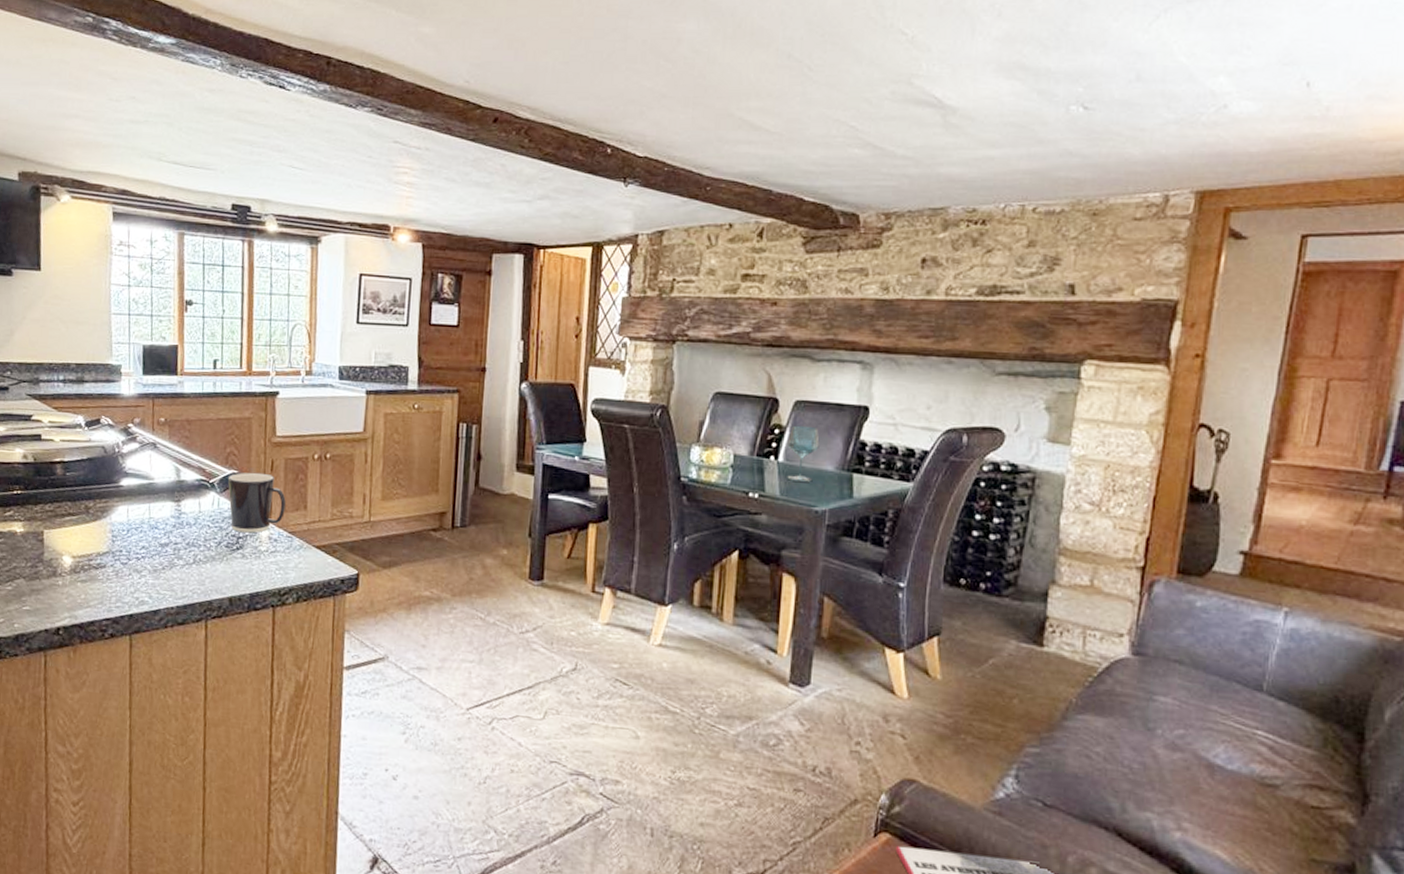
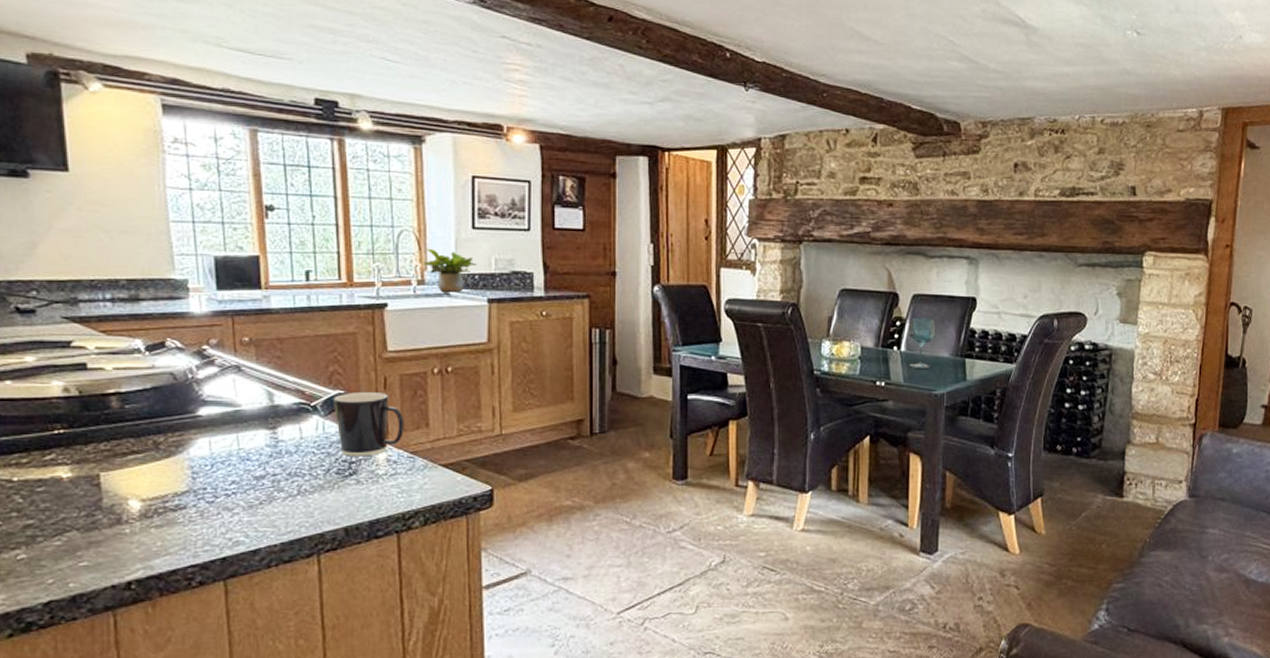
potted plant: none [312,341,358,385] -> present [423,248,477,294]

